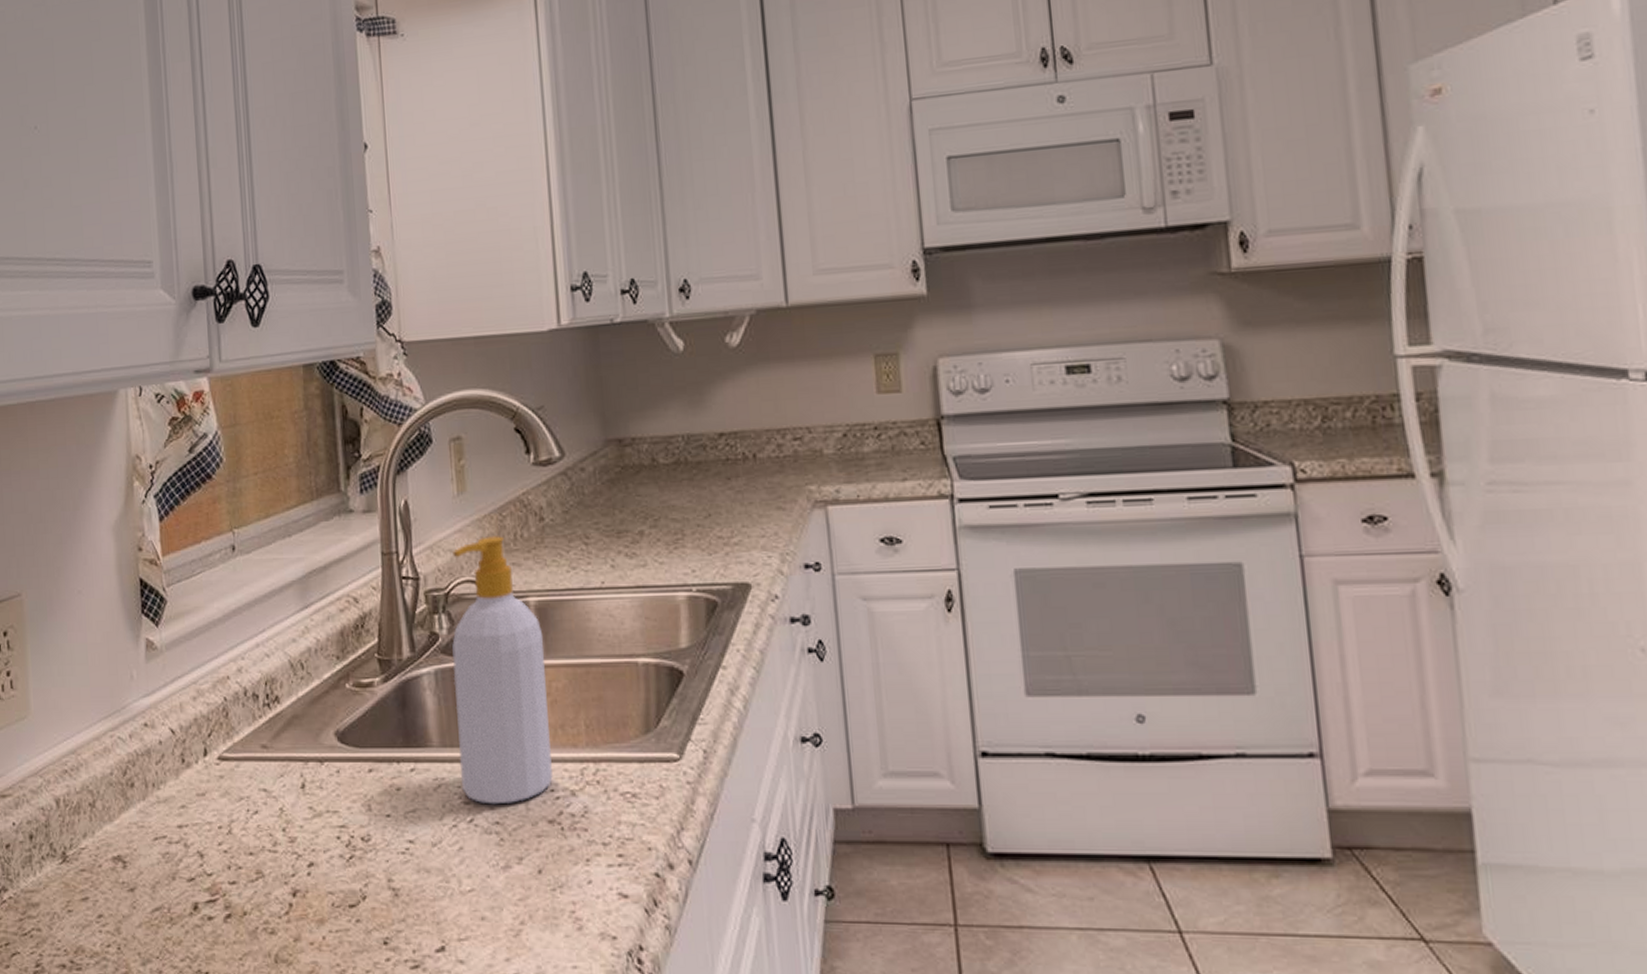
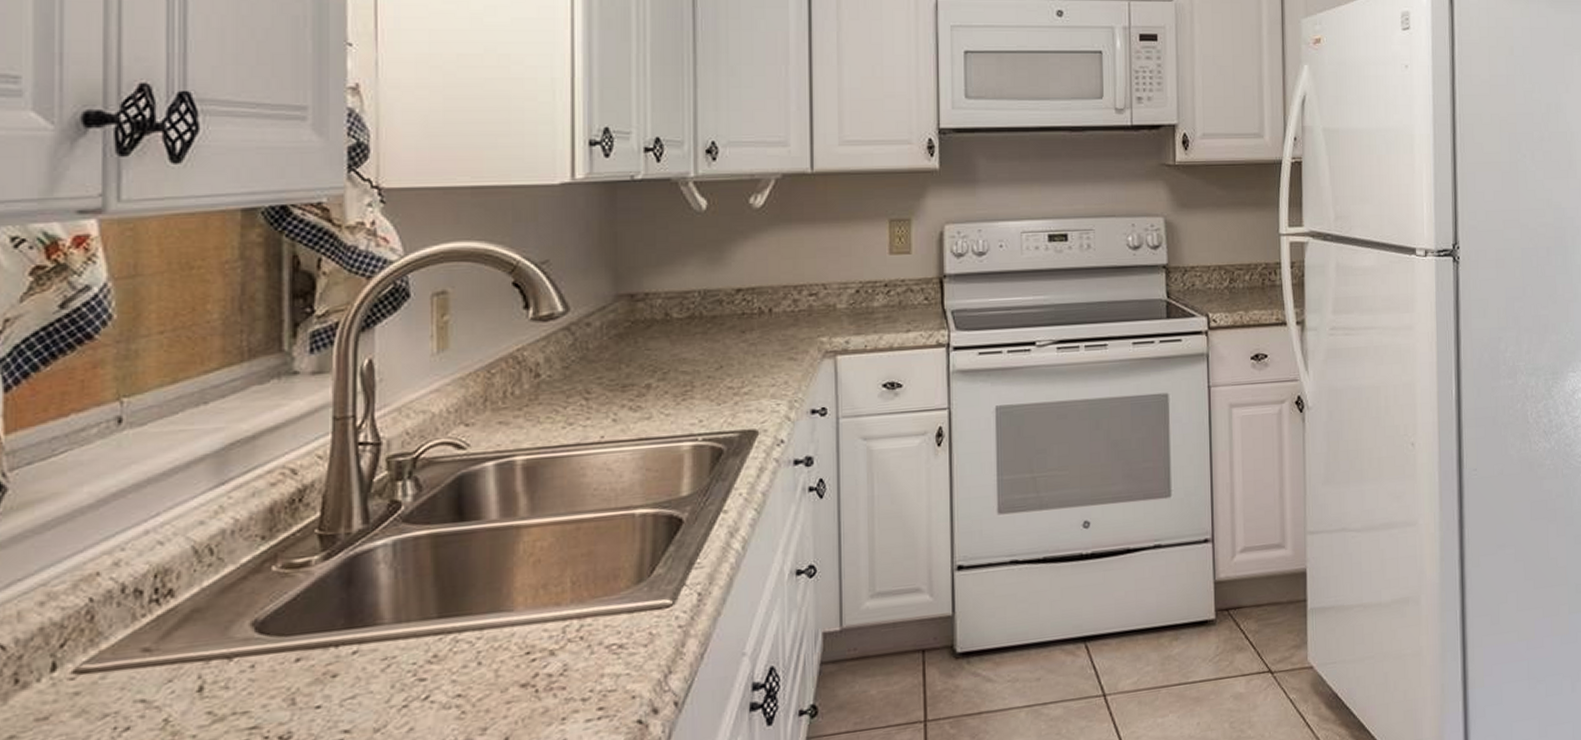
soap bottle: present [452,536,553,805] -> none [416,394,530,678]

